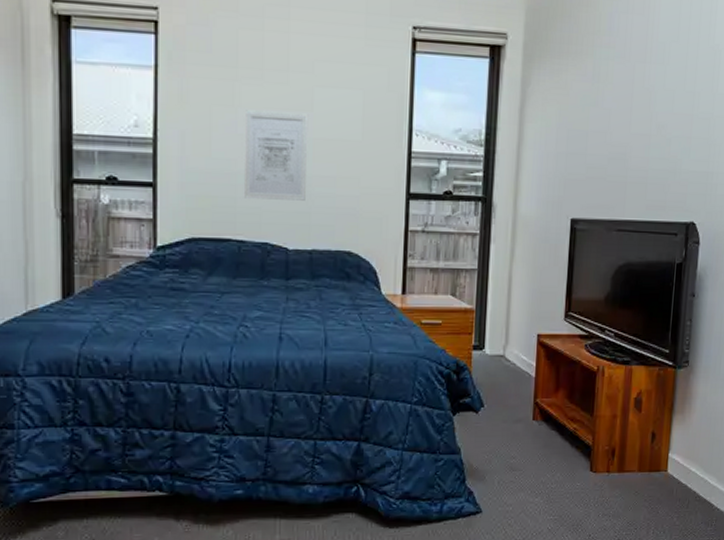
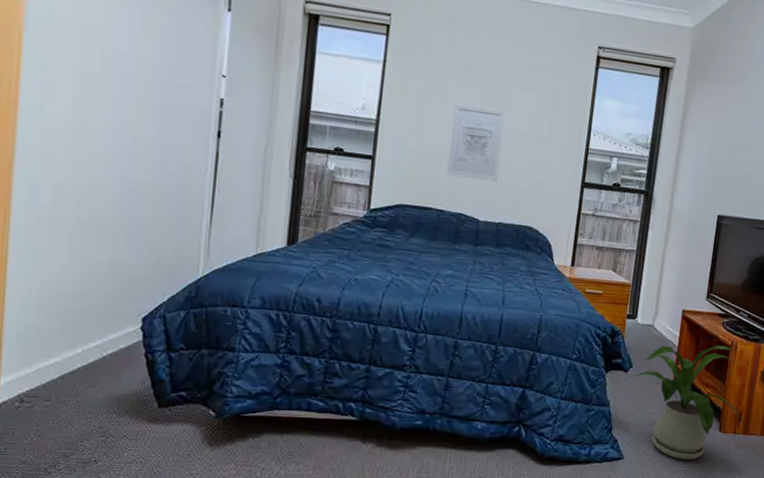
house plant: none [477,373,622,508] -> present [625,345,747,461]

